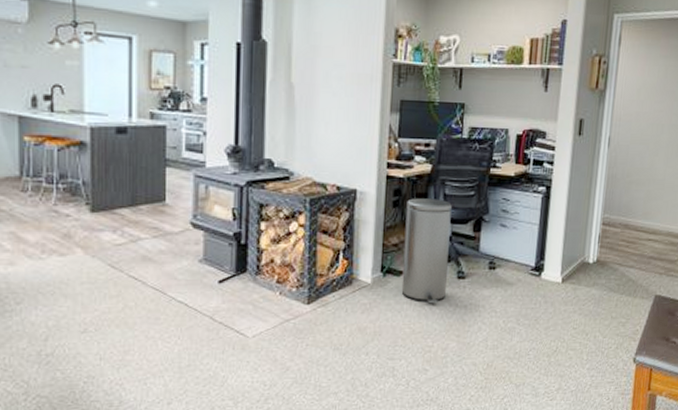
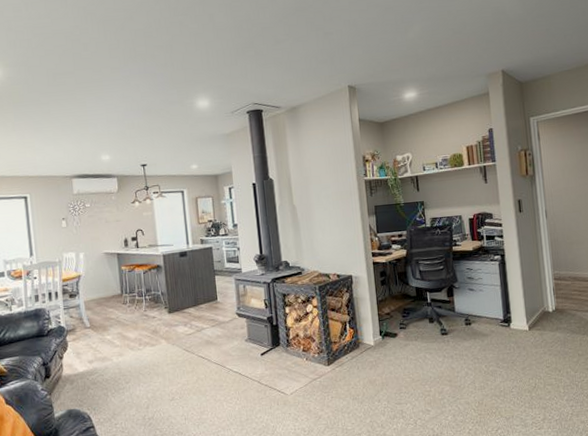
pedal bin: present [401,198,452,304] -> none [391,275,434,357]

